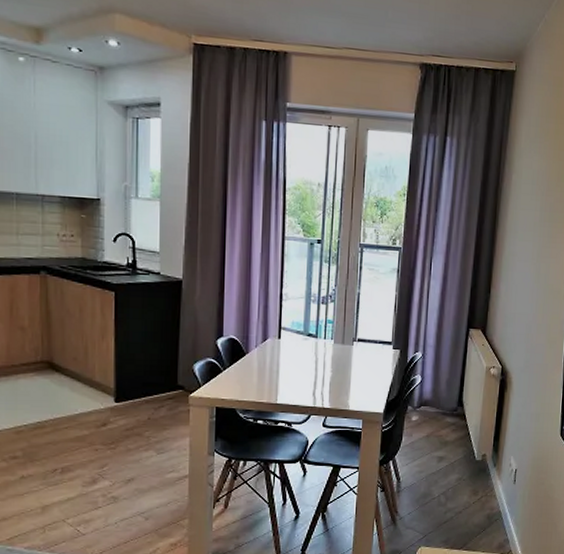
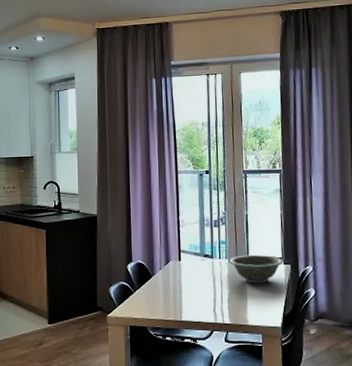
decorative bowl: none [335,336,393,368] -> present [229,254,284,284]

